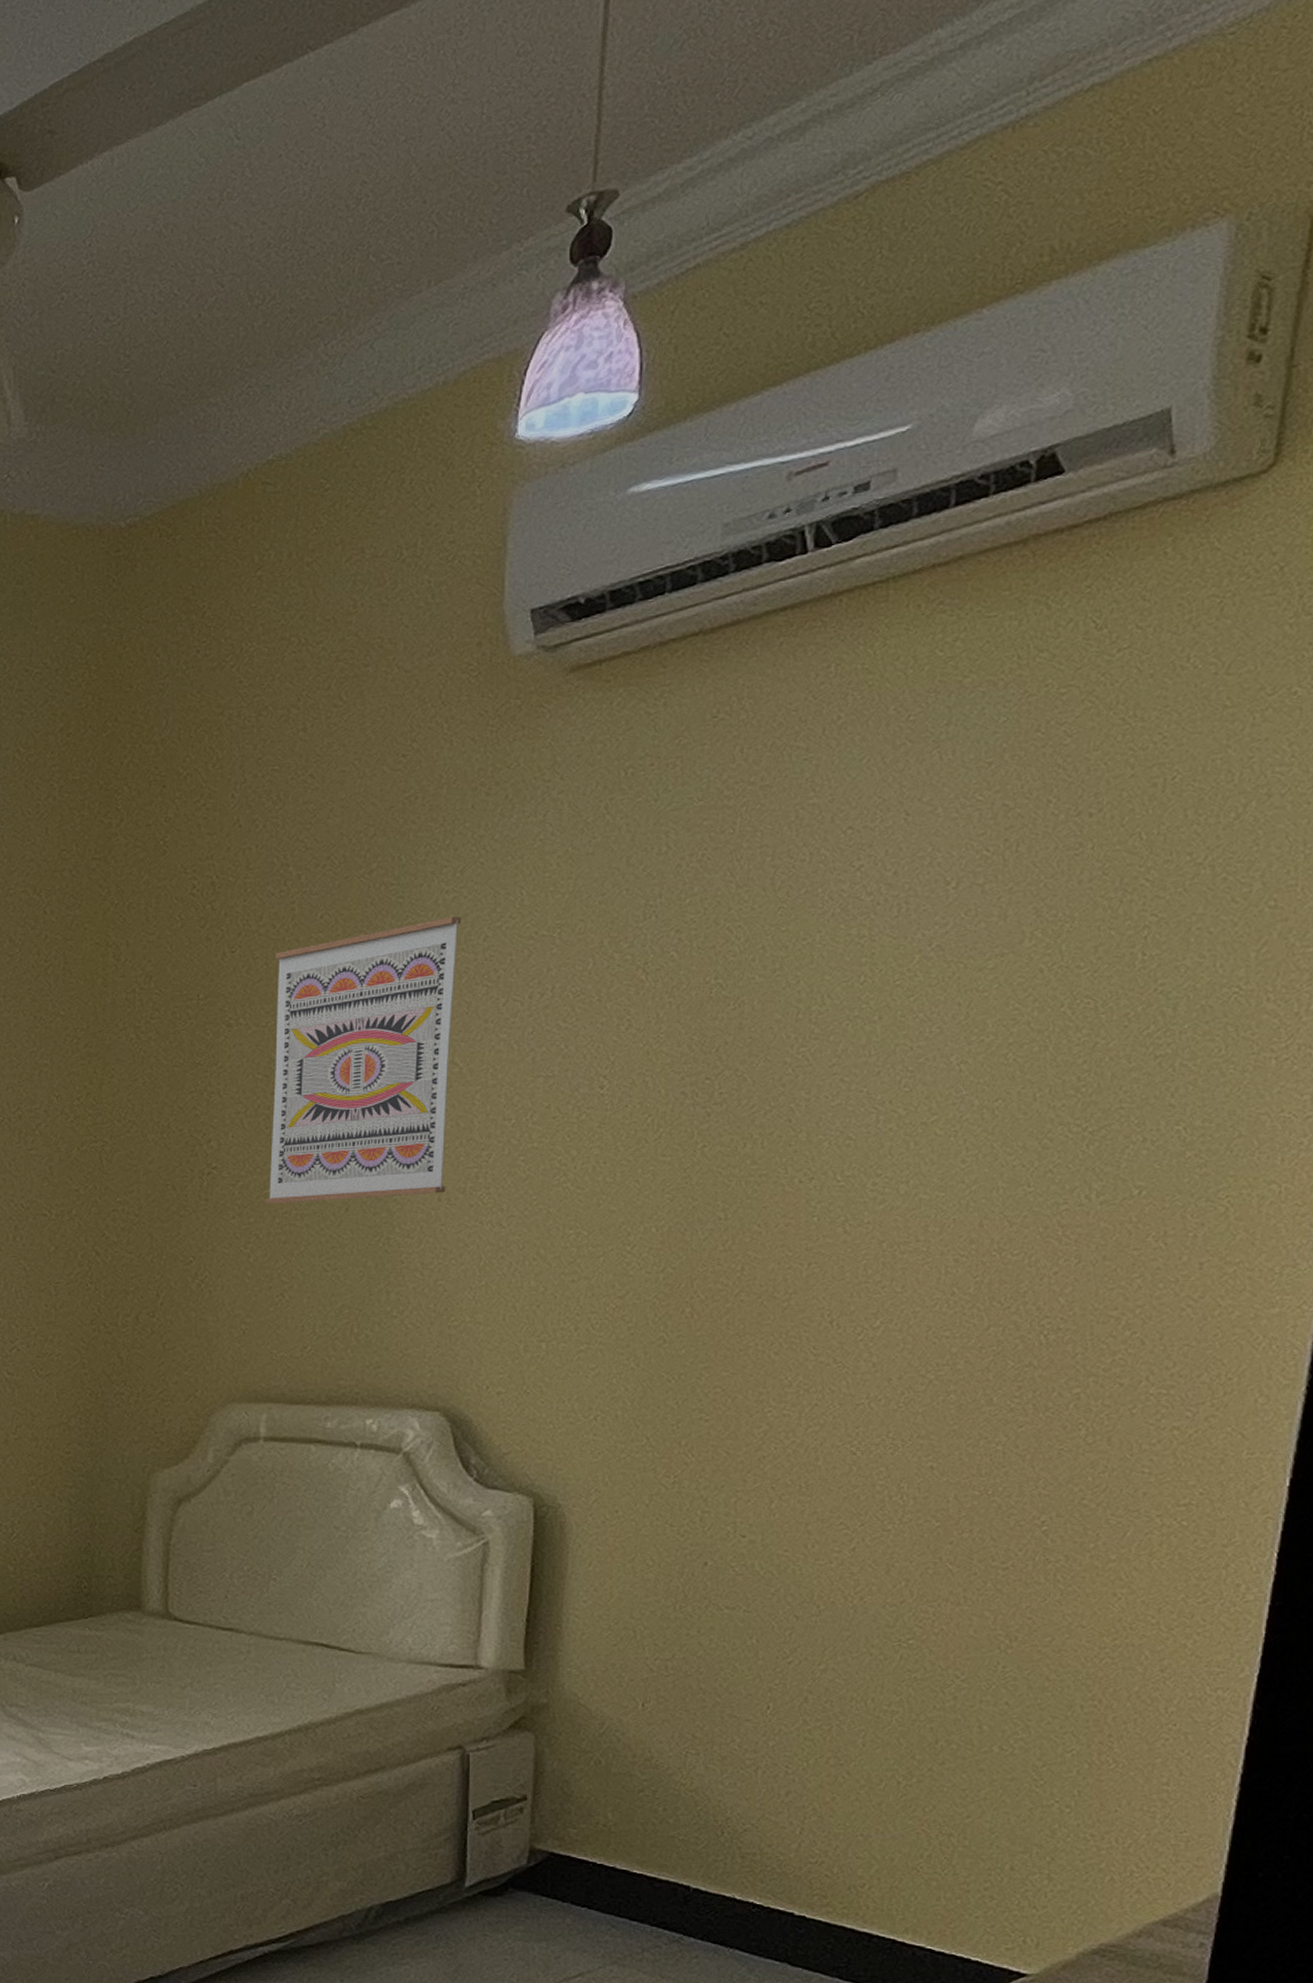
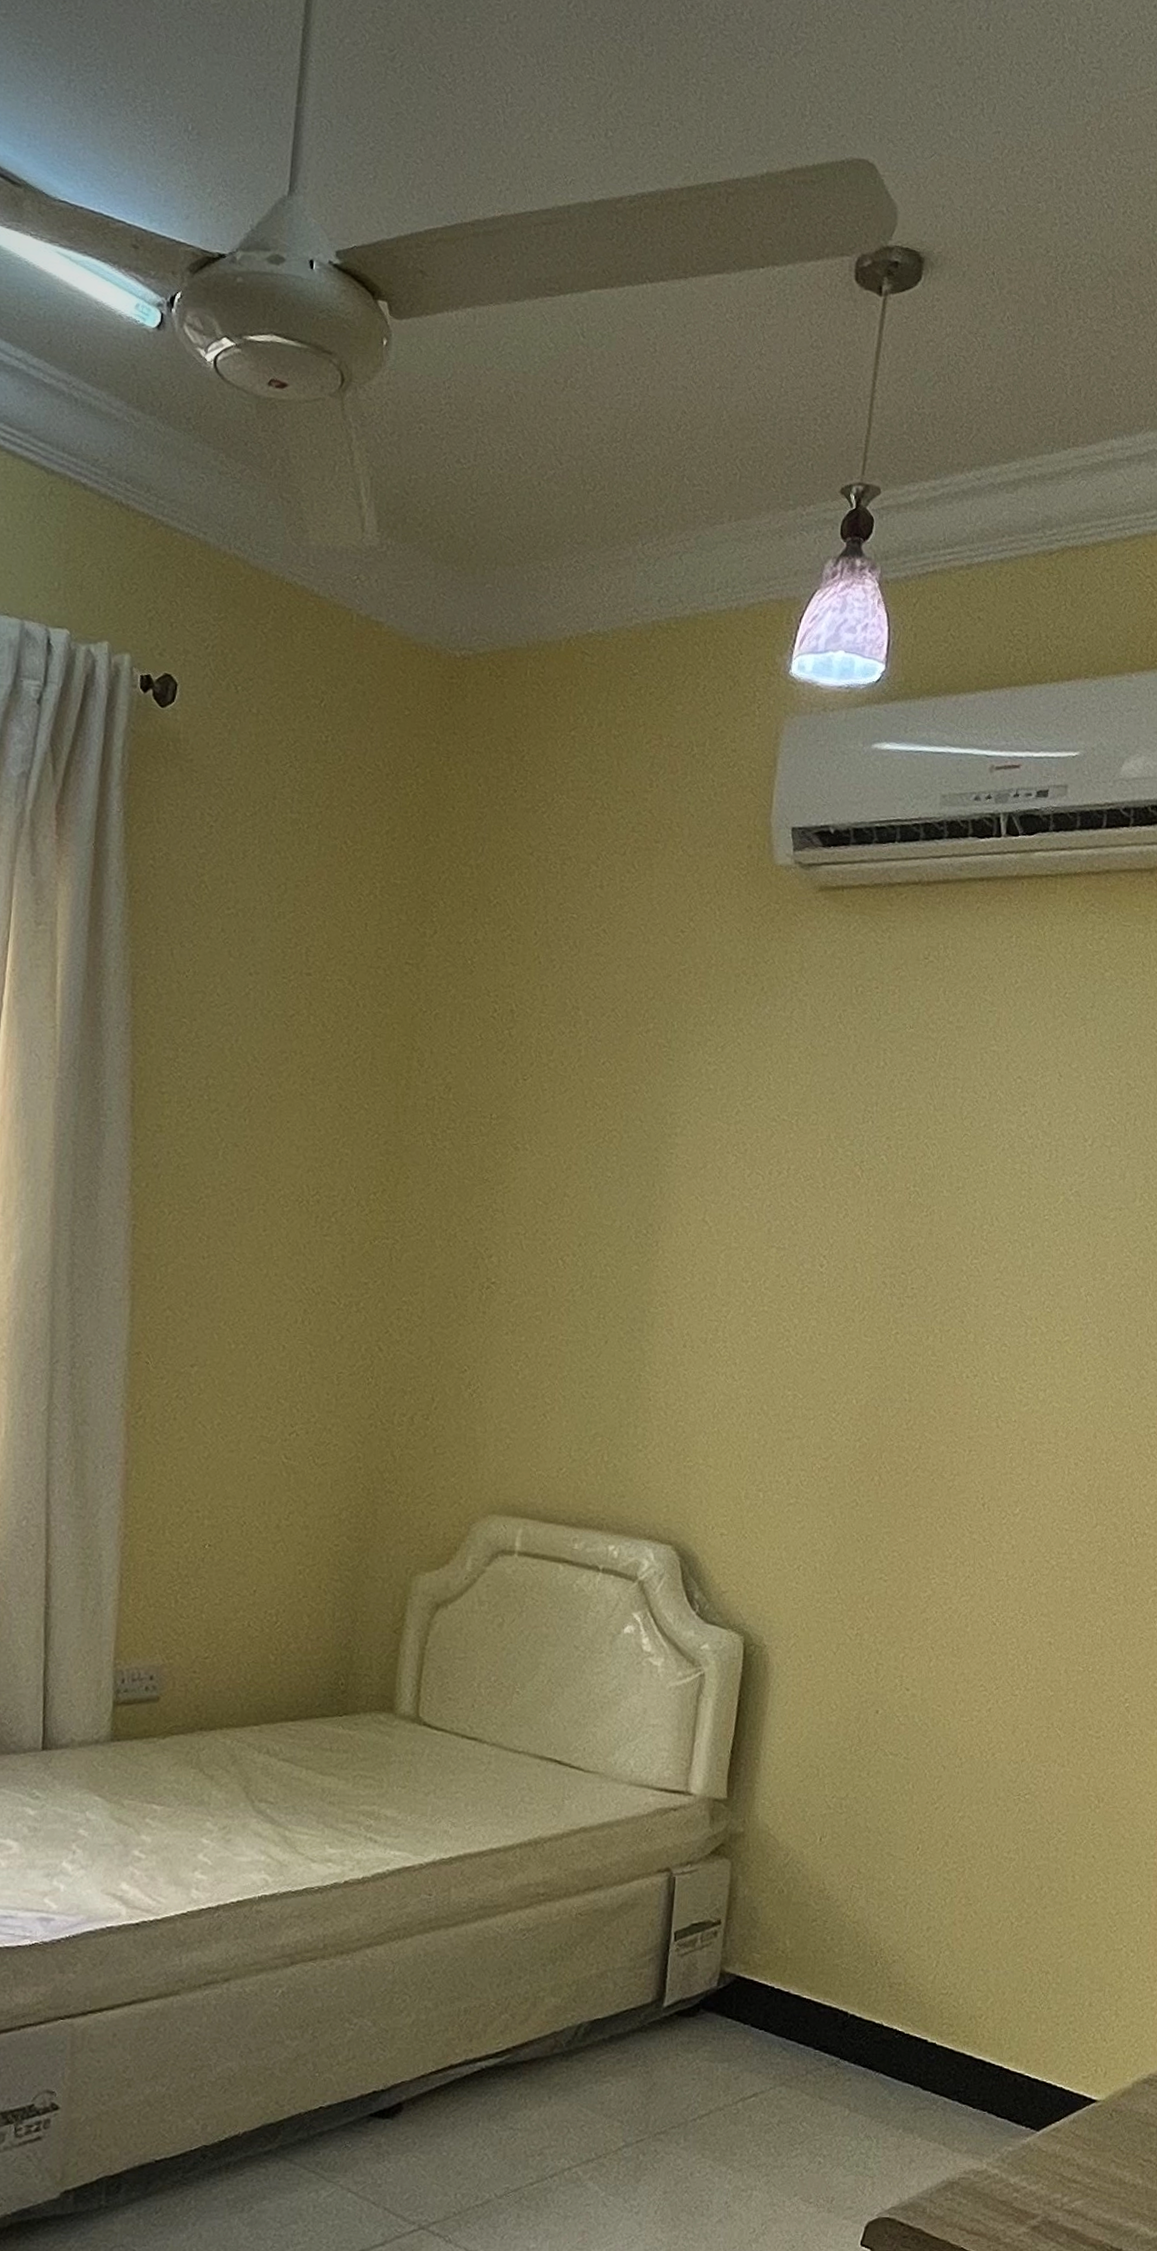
wall art: present [266,916,462,1204] -> none [537,1086,720,1341]

